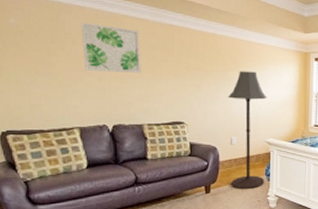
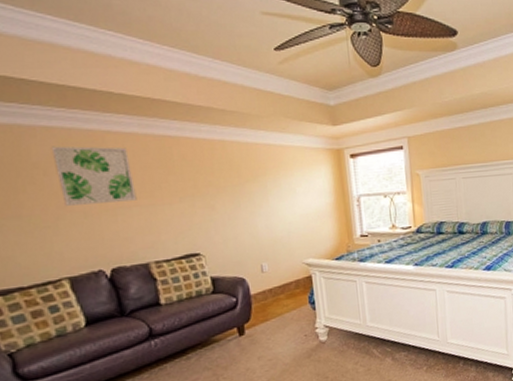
floor lamp: present [228,71,267,190] -> none [250,180,310,326]

